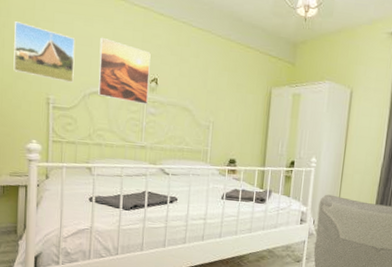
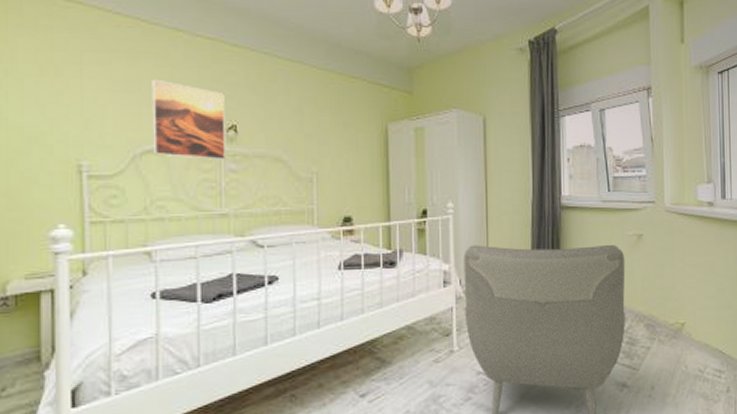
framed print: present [13,21,76,83] -> none [23,67,117,141]

